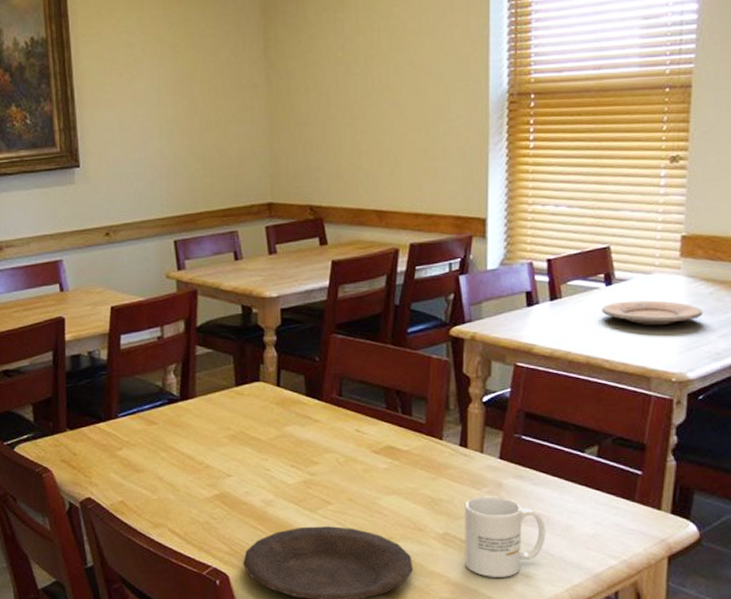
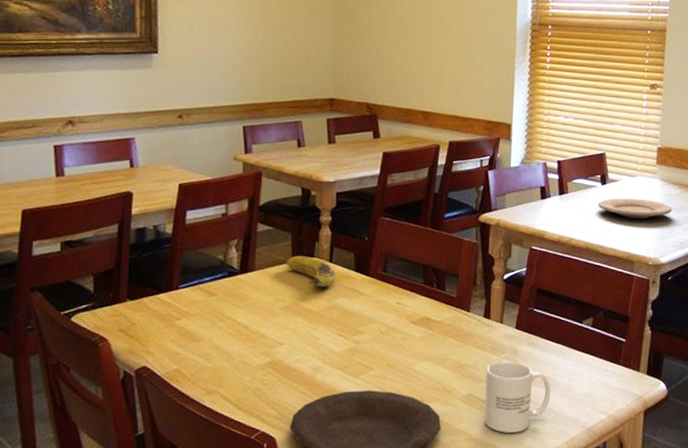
fruit: none [228,379,285,414] -> present [285,255,336,287]

